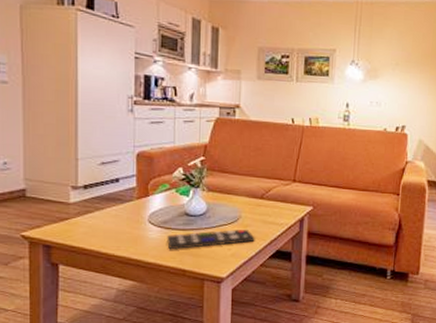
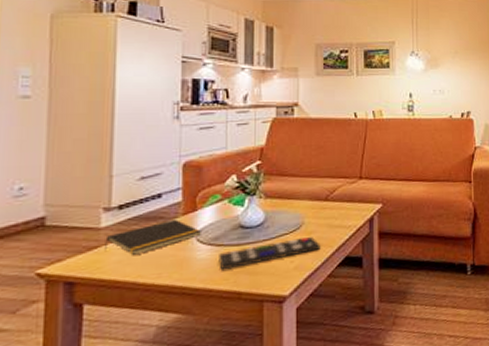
notepad: none [74,201,154,229] -> present [105,219,203,255]

